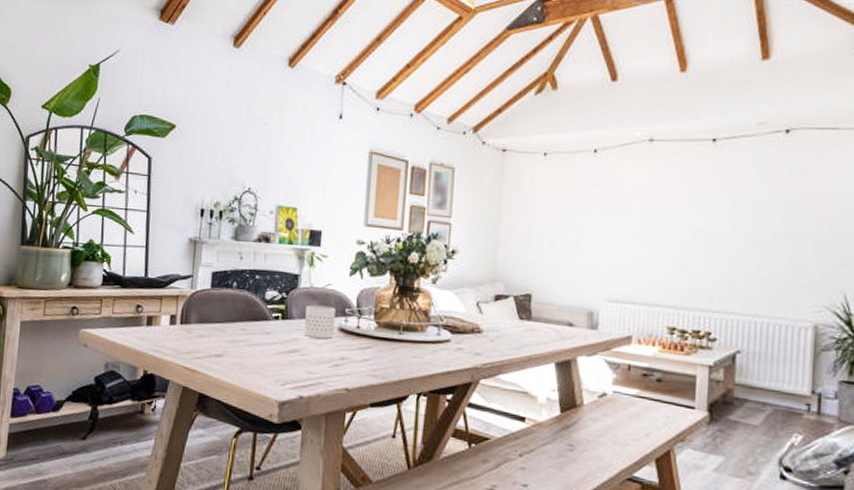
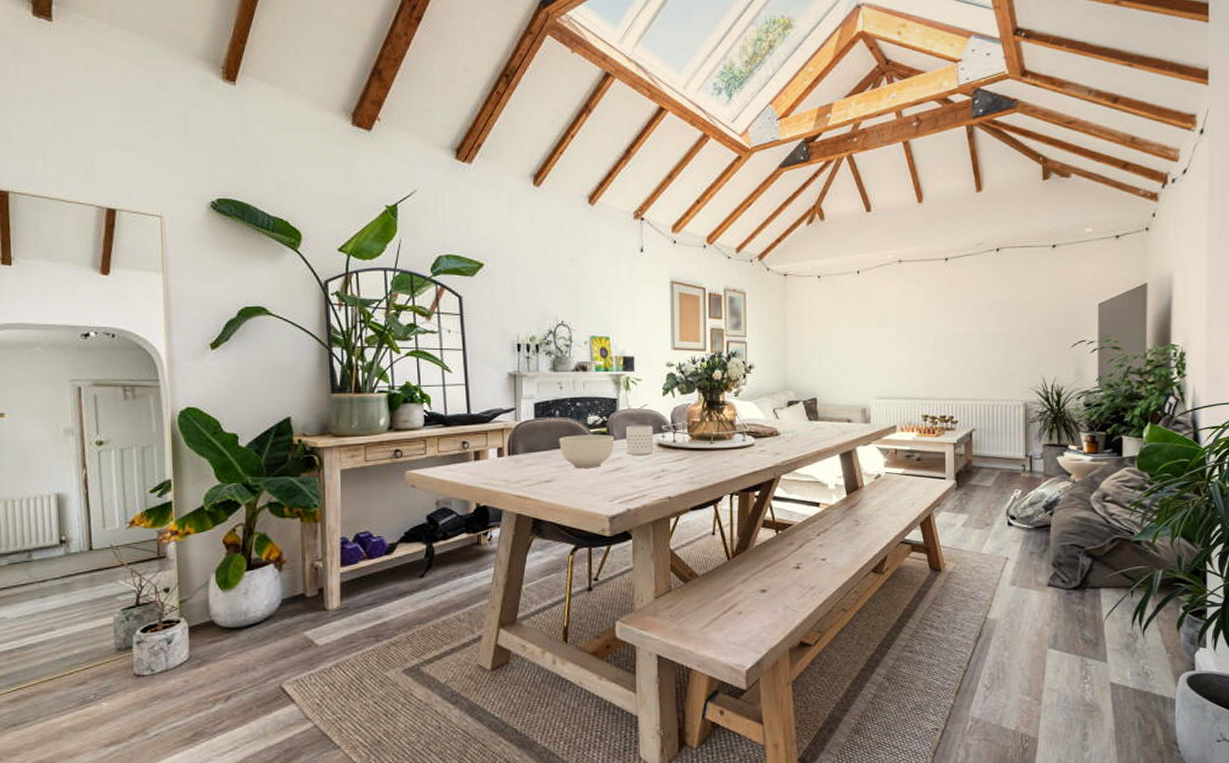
bowl: none [233,309,293,347] -> present [559,434,615,468]

